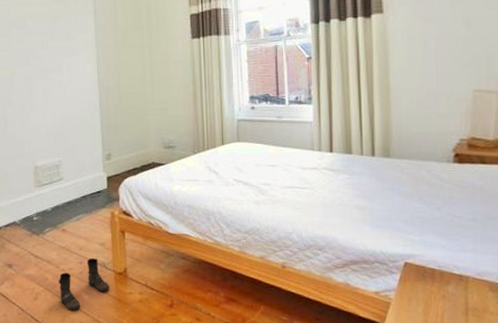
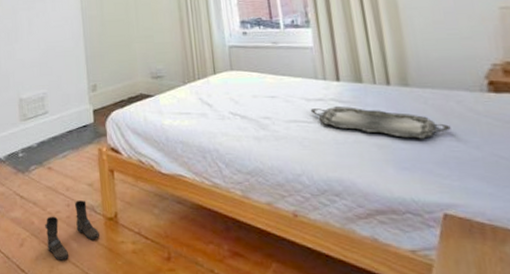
serving tray: none [305,174,420,202] -> present [310,105,451,139]

